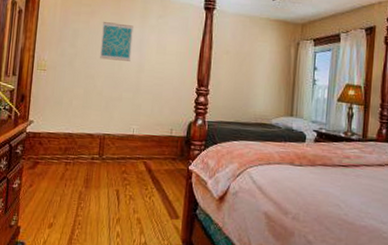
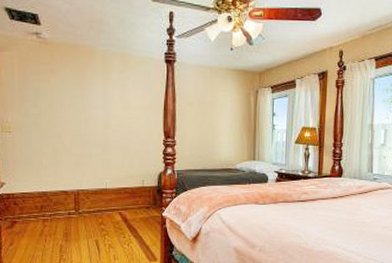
wall art: present [100,22,134,61] -> none [64,80,96,118]

